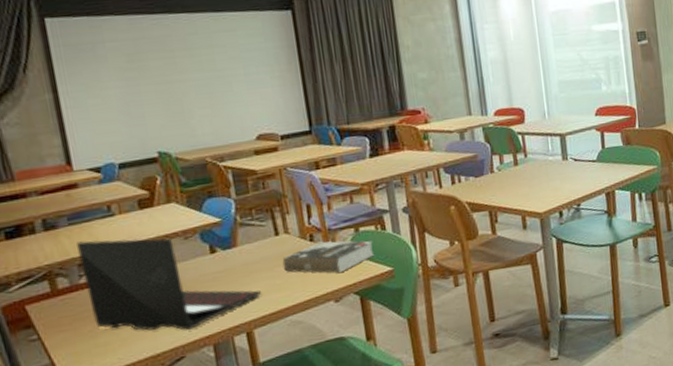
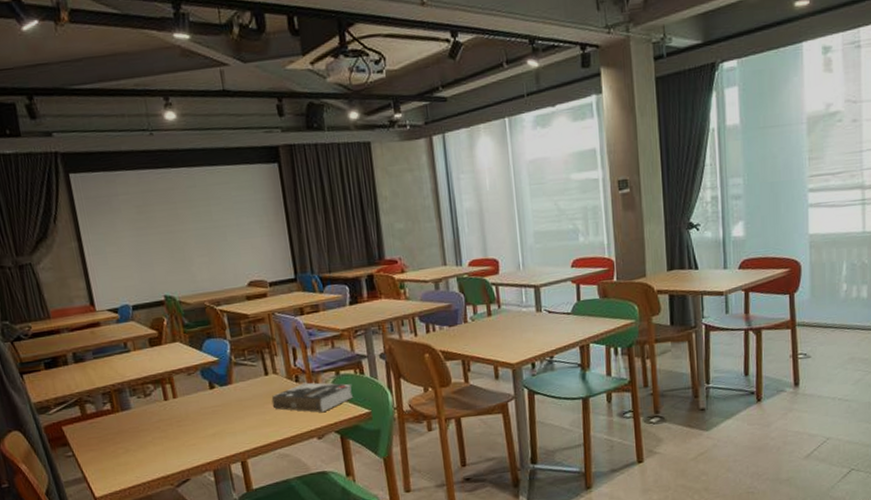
laptop: present [77,238,261,331] -> none [100,373,253,456]

